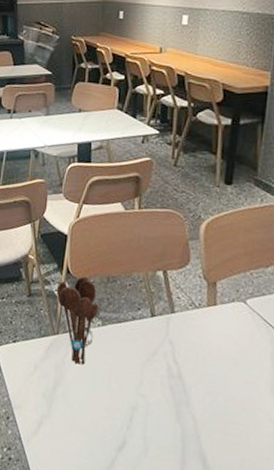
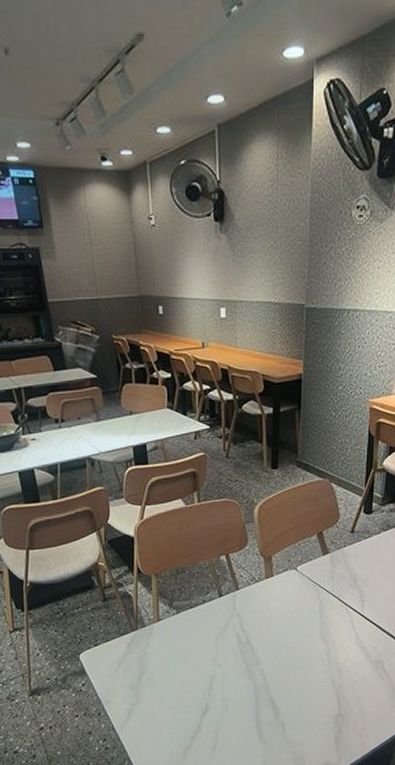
utensil holder: present [56,276,99,365] -> none [130,573,172,654]

